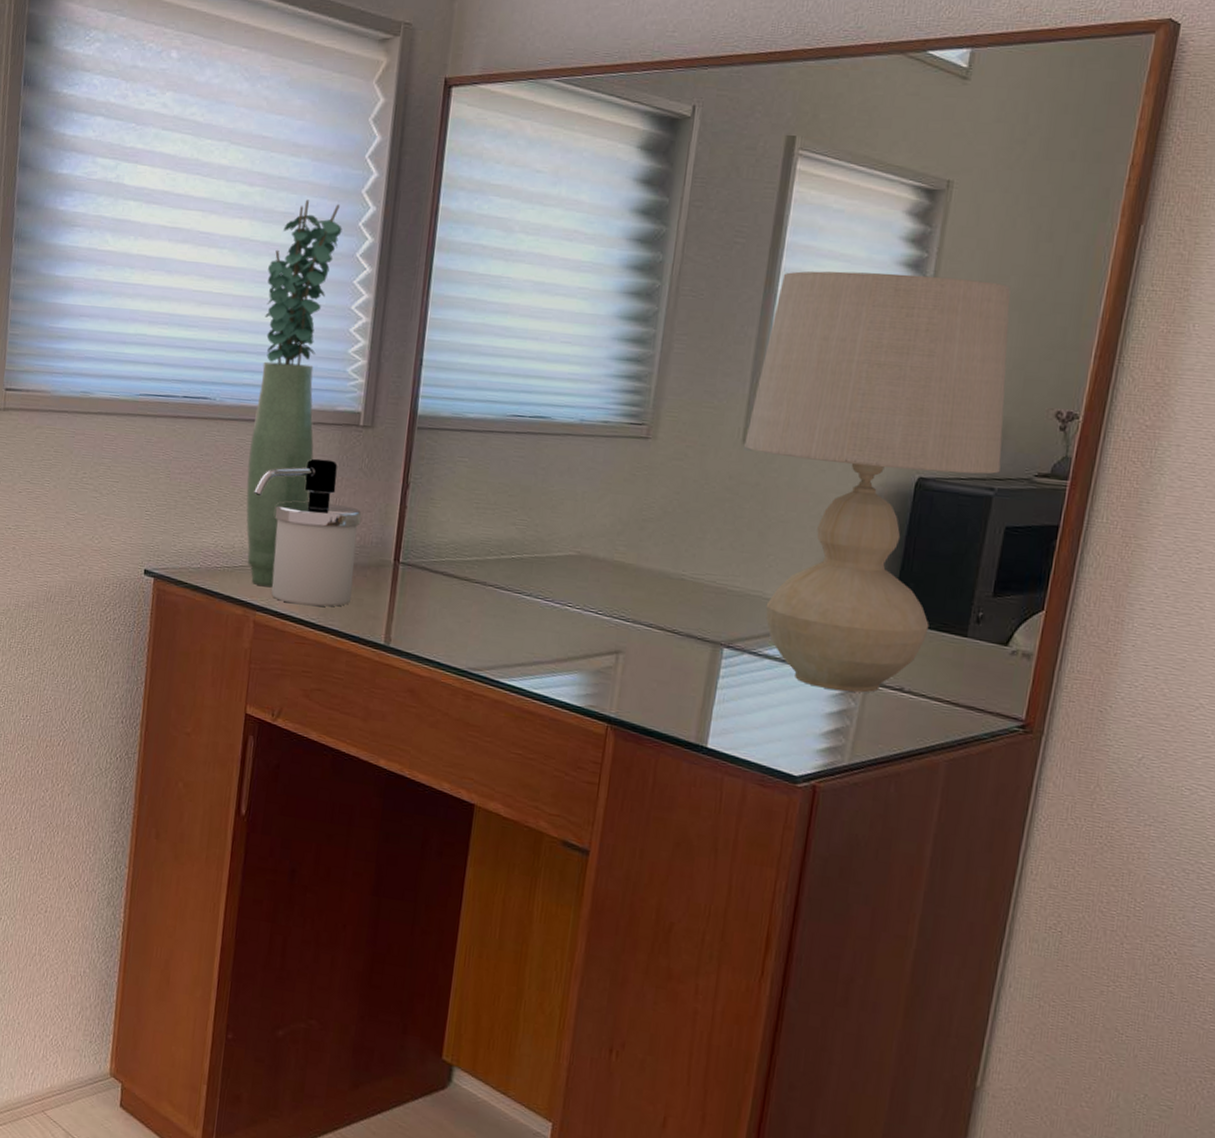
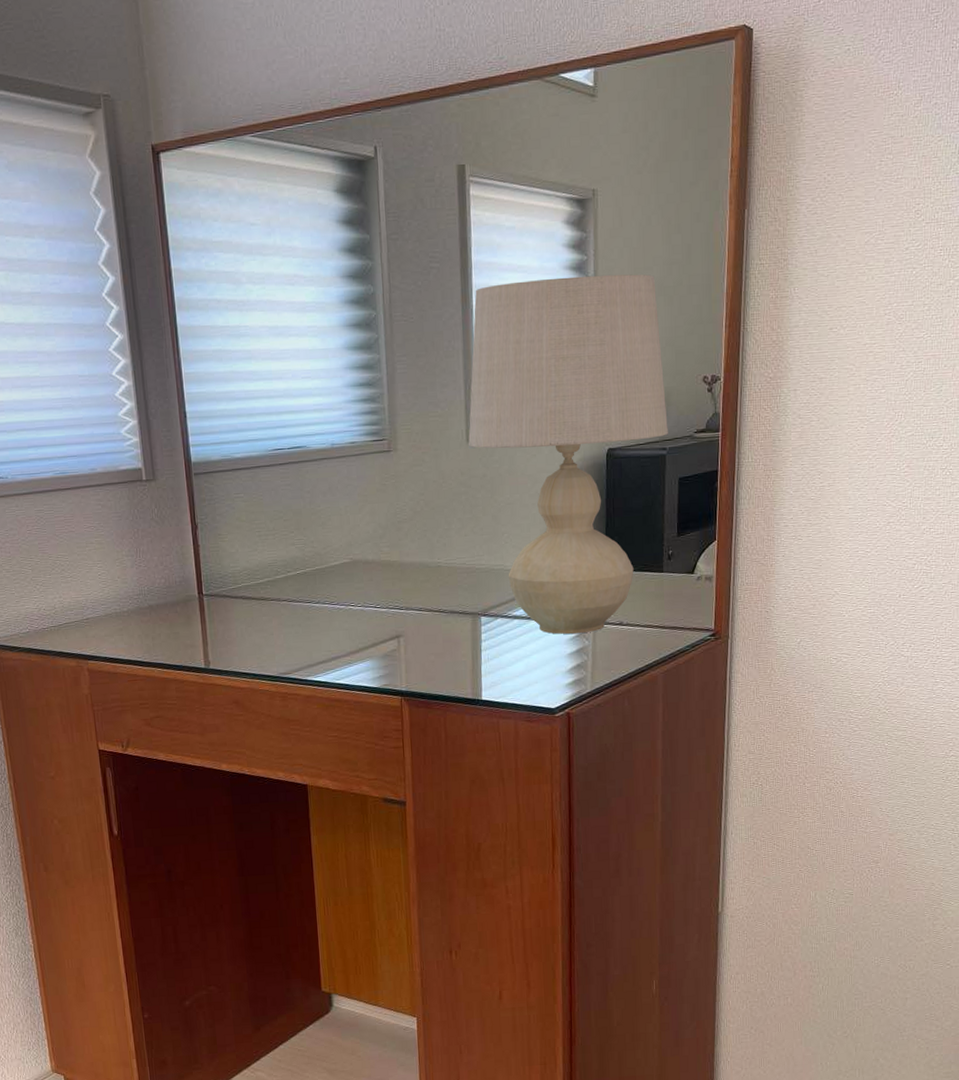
vase: present [246,199,343,587] -> none [28,278,113,637]
soap dispenser: present [254,458,362,607] -> none [62,515,169,648]

